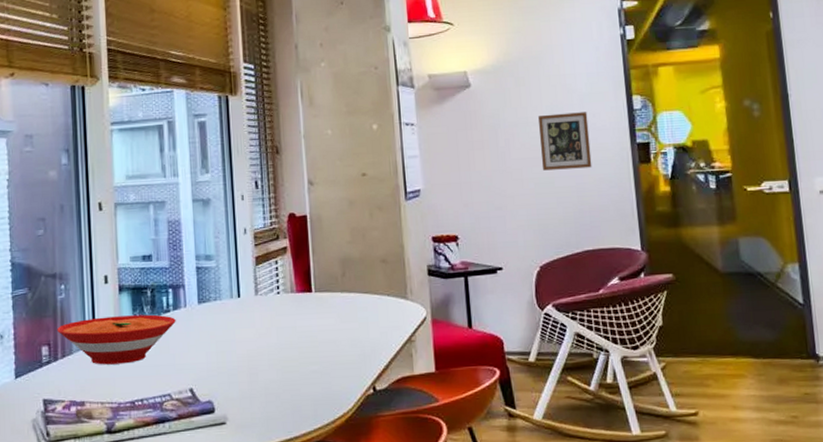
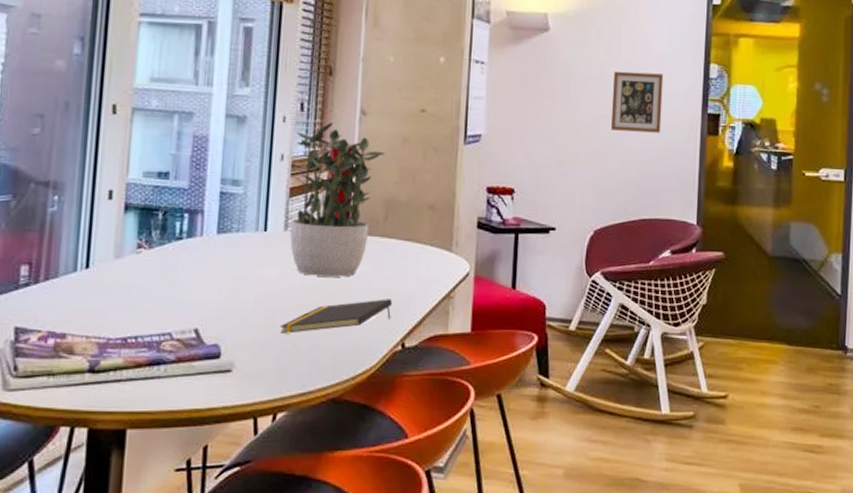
bowl: present [57,314,176,365] -> none [43,237,189,294]
potted plant: none [255,195,336,333] -> present [289,122,386,277]
notepad: none [262,347,360,387] -> present [280,299,392,334]

